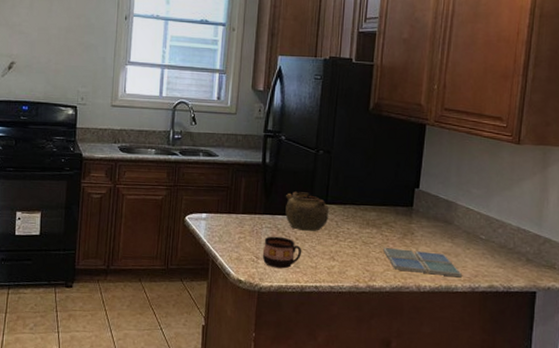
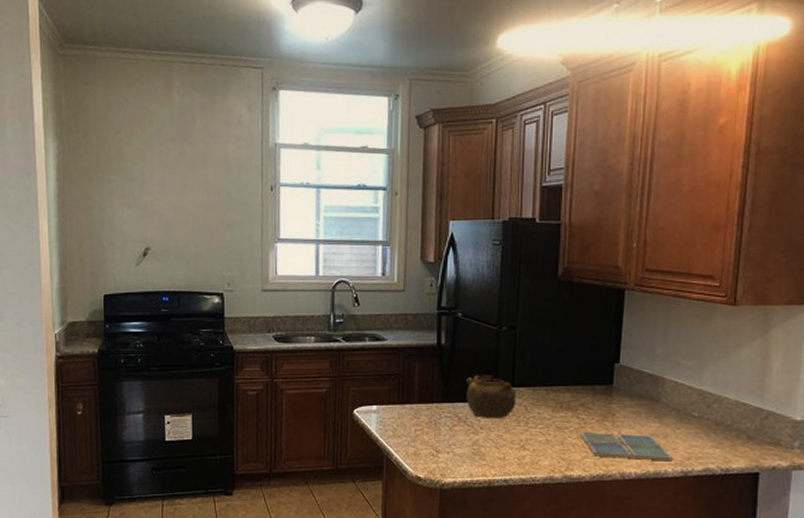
cup: present [262,236,302,269] -> none [443,426,488,462]

